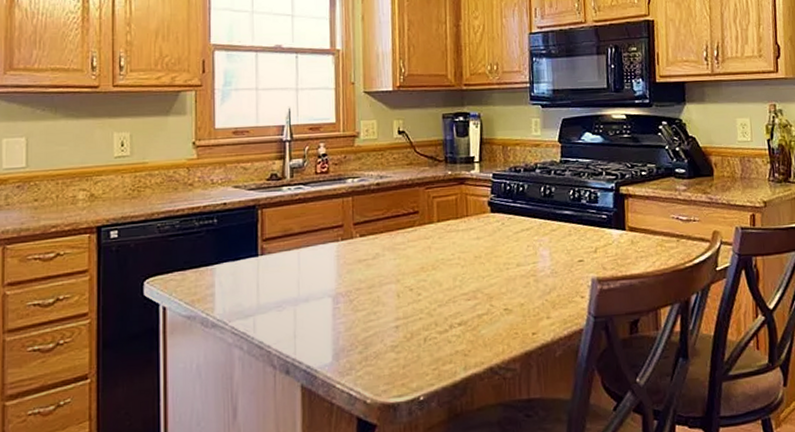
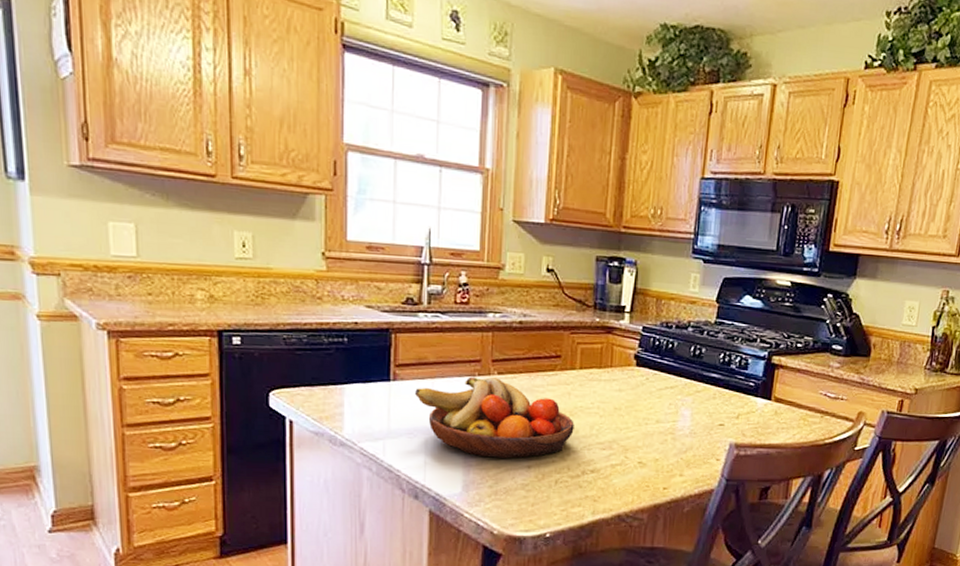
fruit bowl: none [282,240,438,322] -> present [415,376,574,458]

